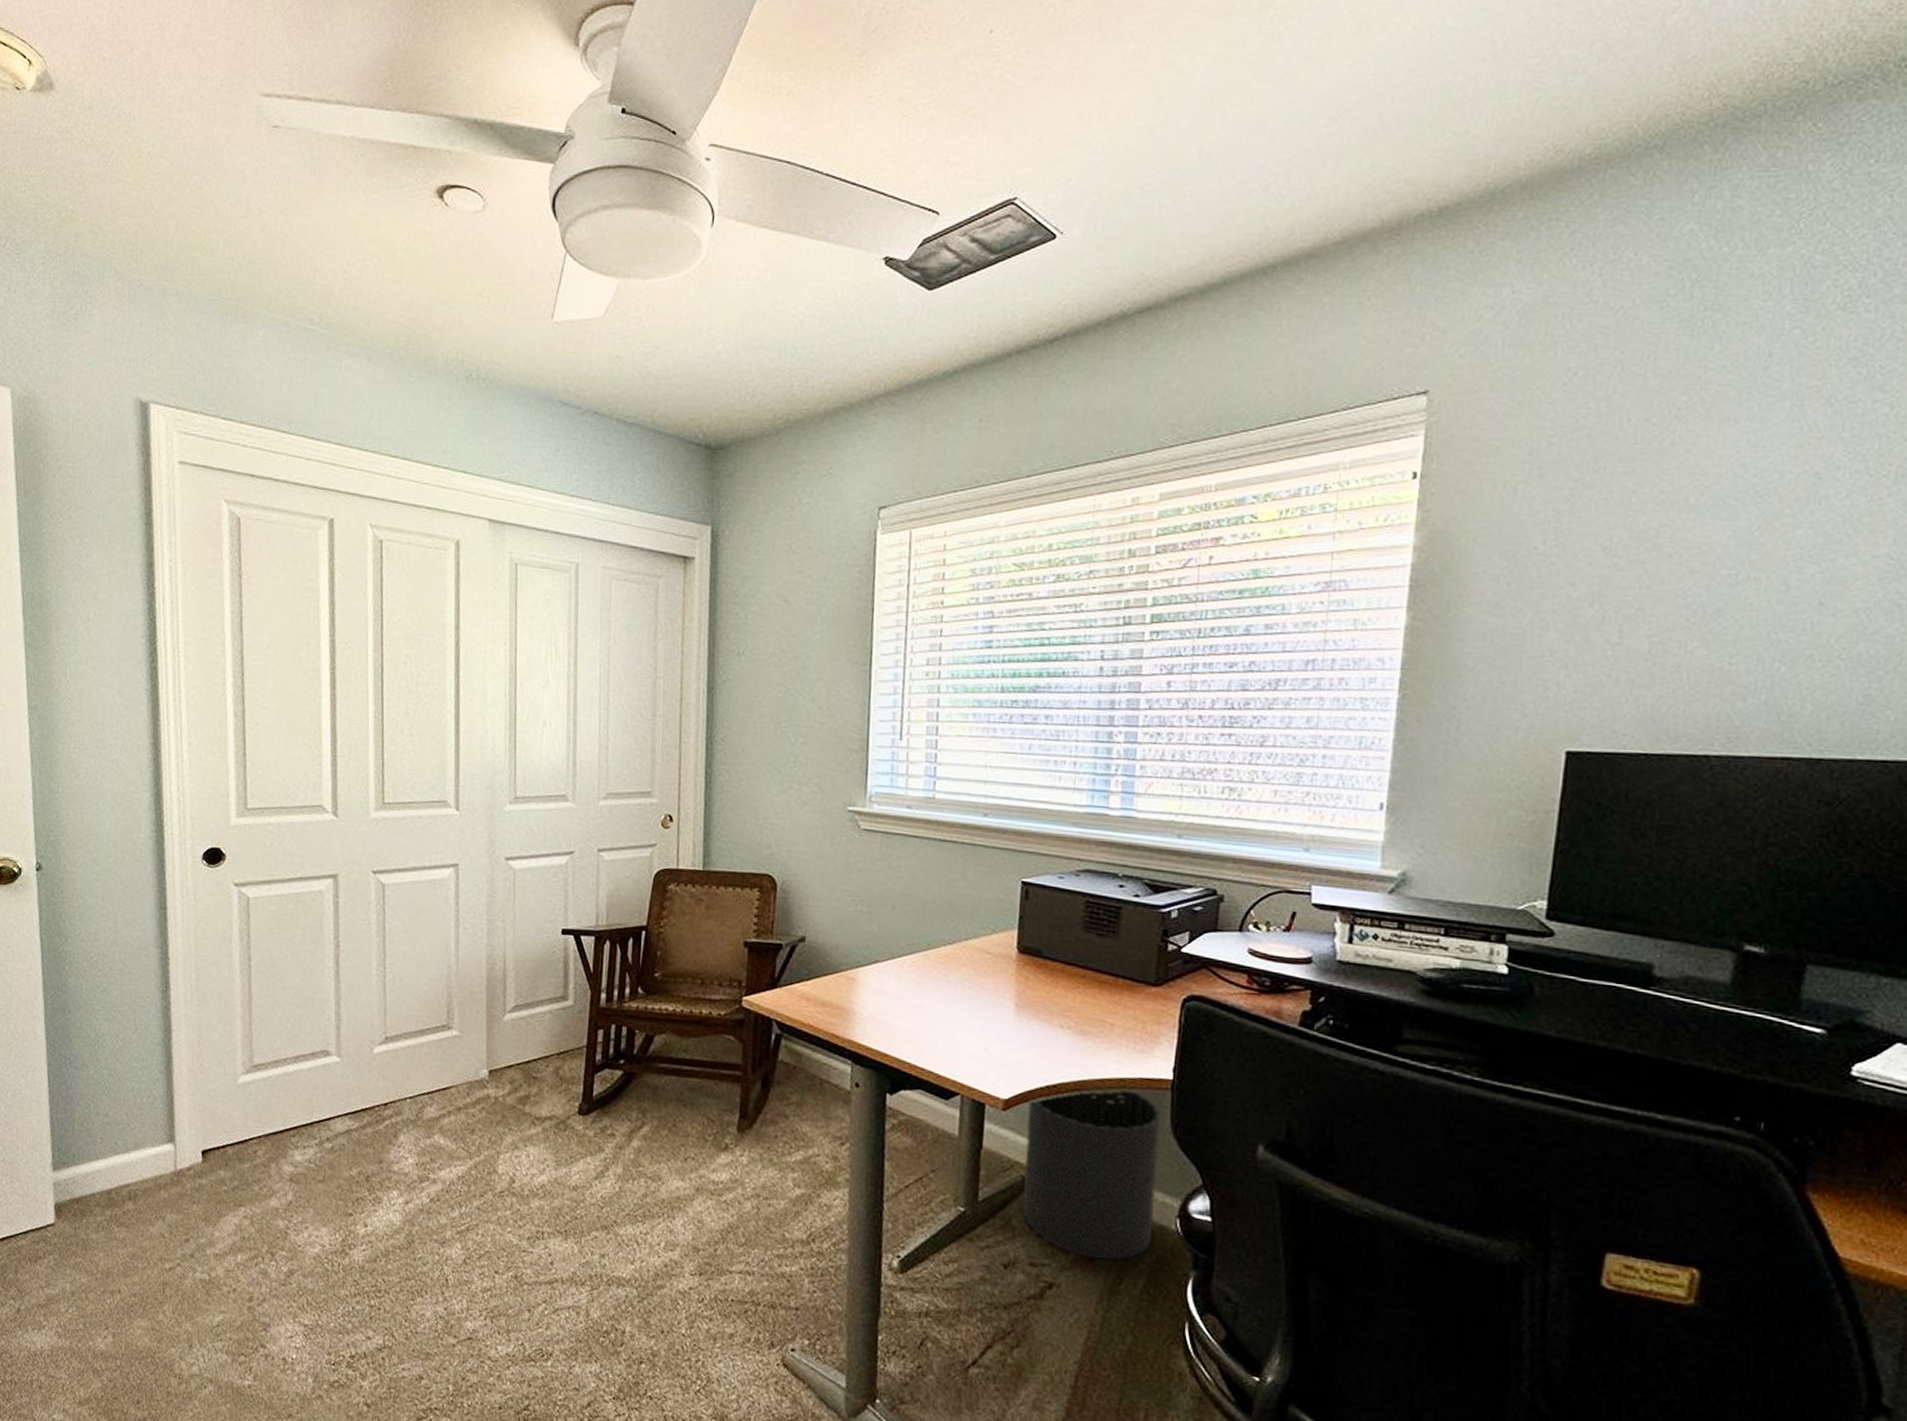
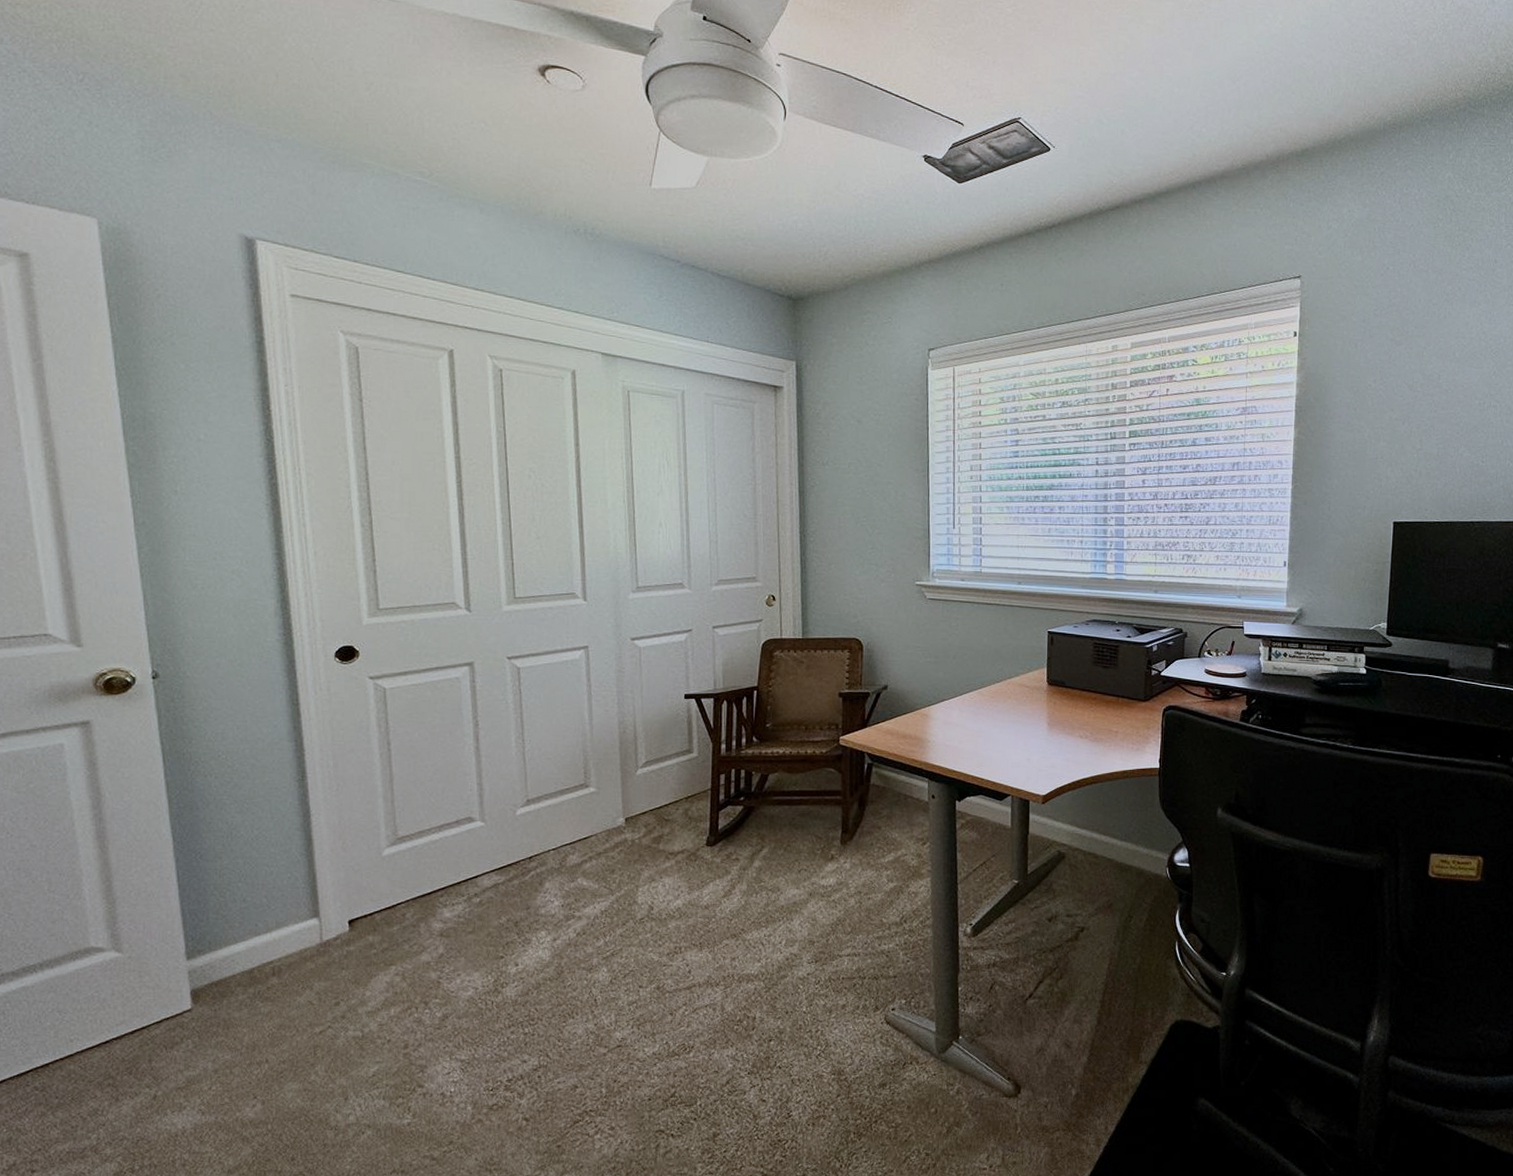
waste bin: present [1022,1089,1160,1260] -> none [1060,778,1152,905]

